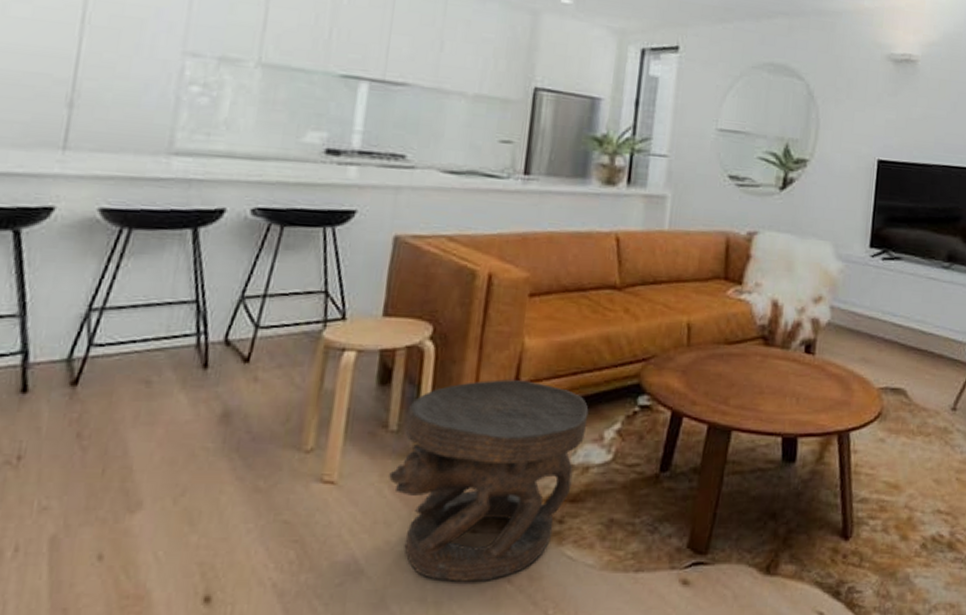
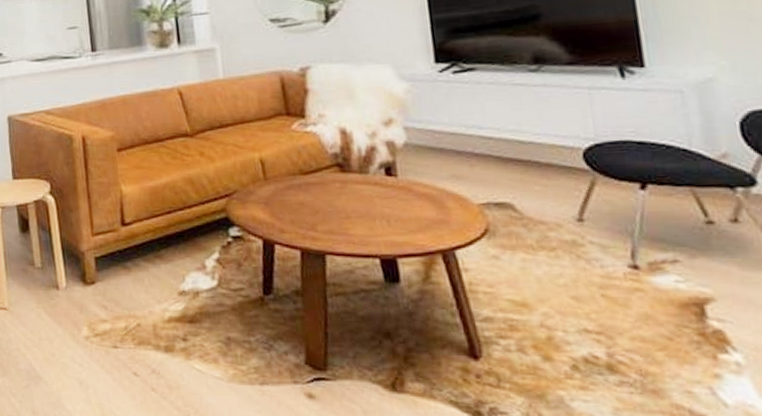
carved stool: present [389,379,589,582] -> none [43,221,189,388]

